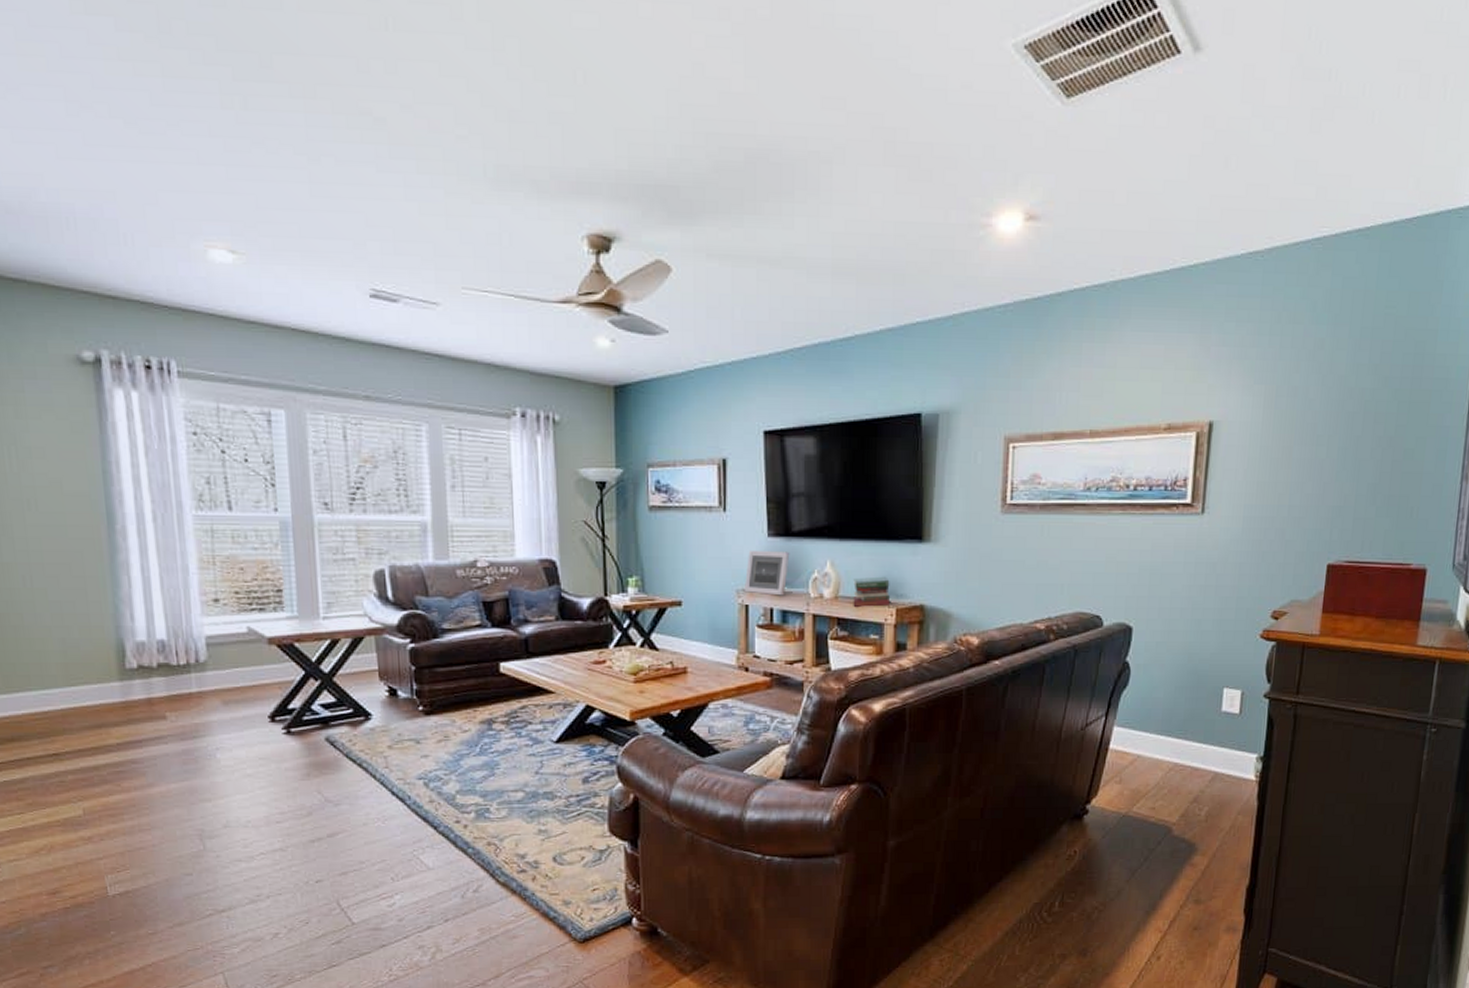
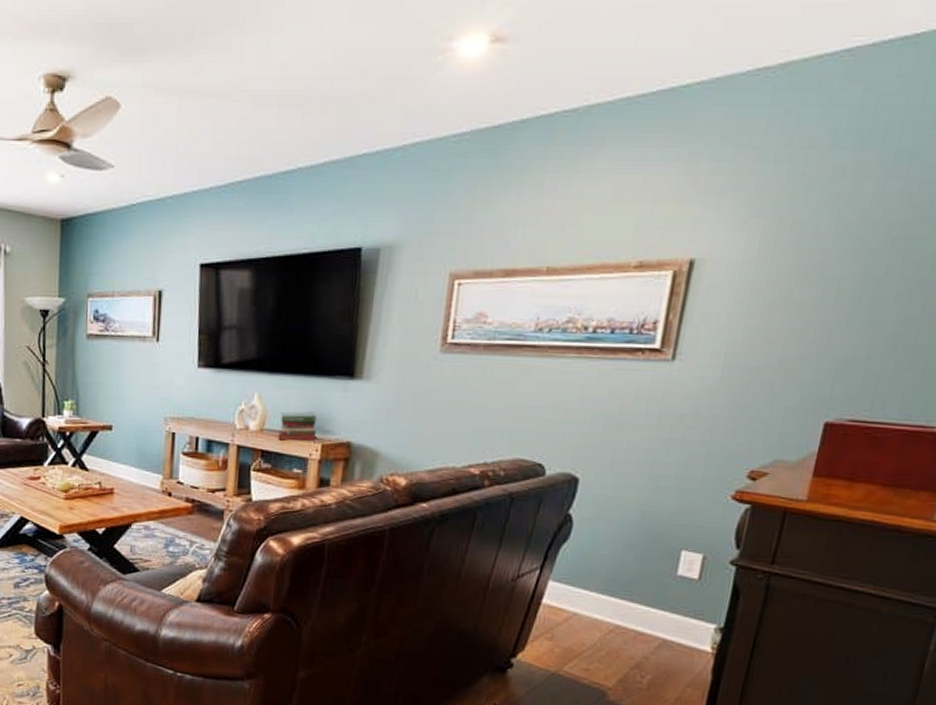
picture frame: present [744,550,790,596] -> none [171,379,219,426]

